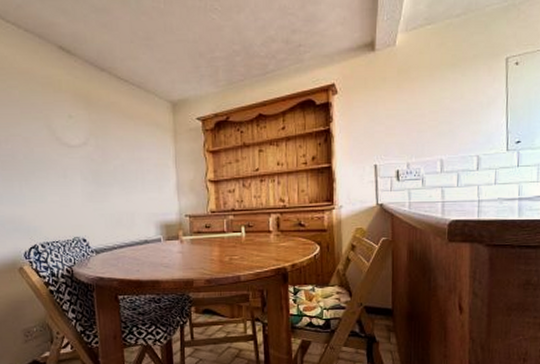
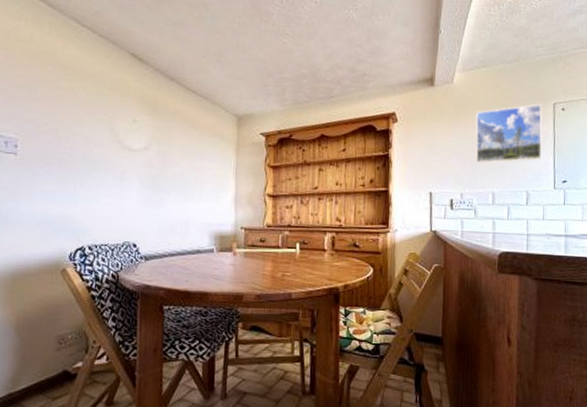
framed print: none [420,60,494,131] -> present [475,104,542,164]

